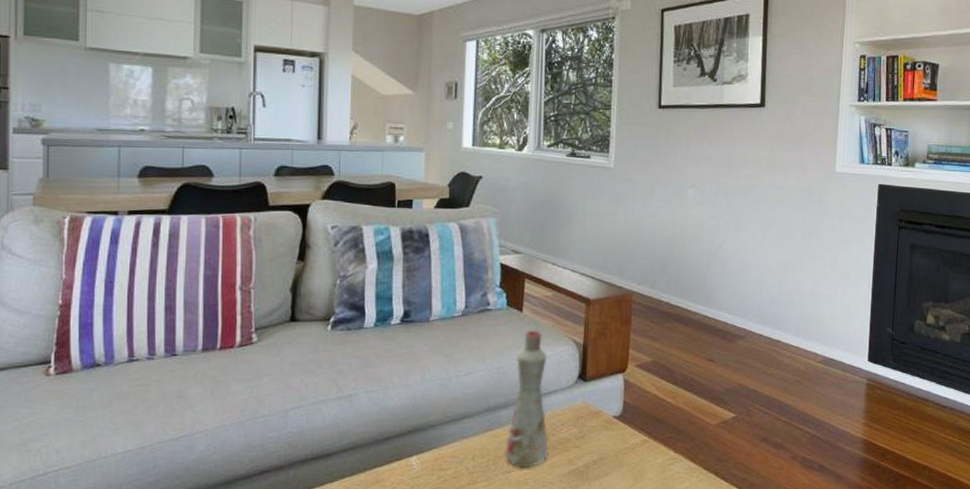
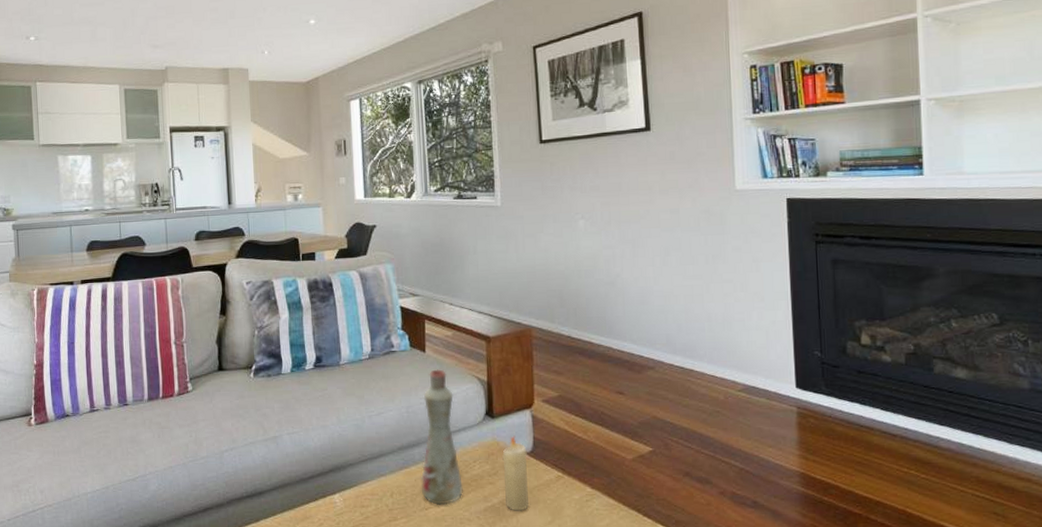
candle: none [590,399,616,475] -> present [502,435,530,511]

